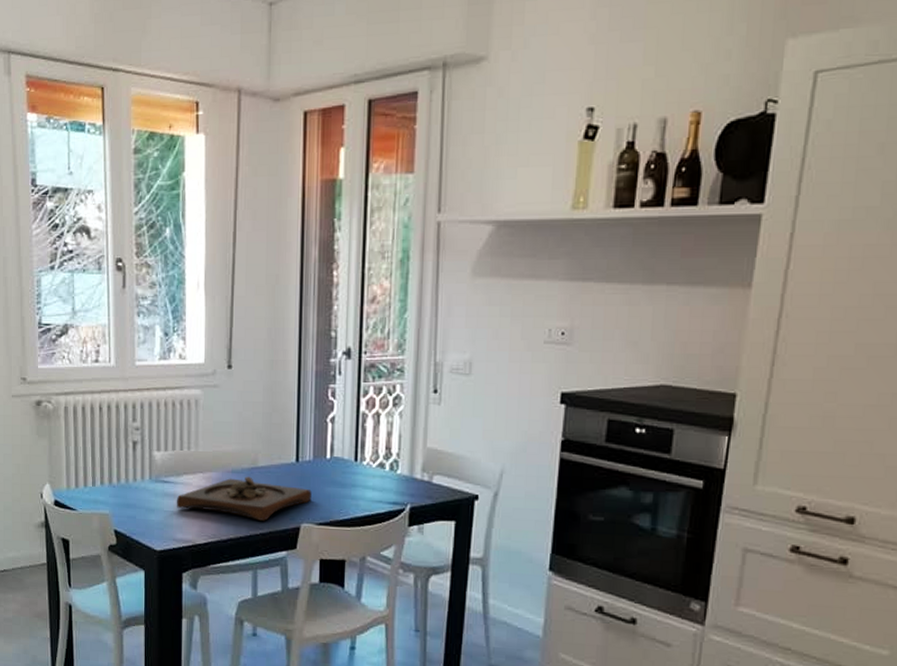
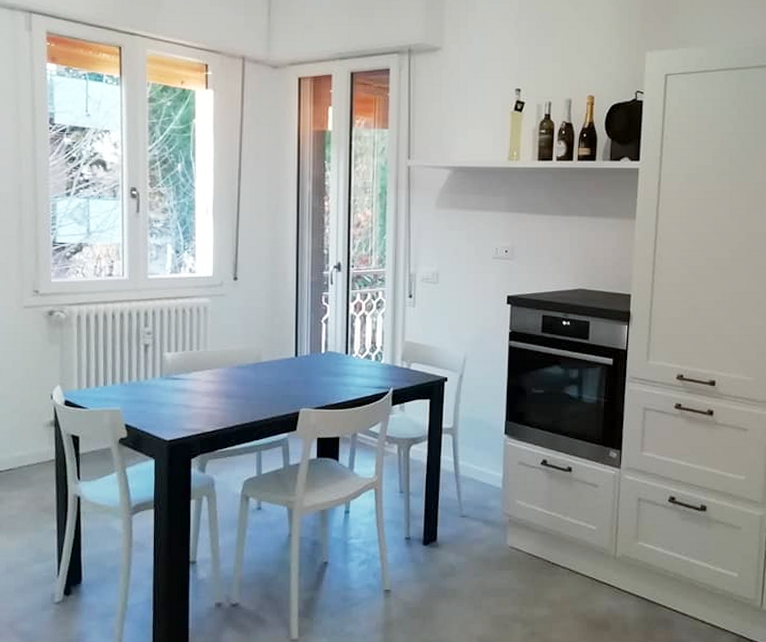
wooden tray: present [176,476,312,521] -> none [185,371,309,408]

